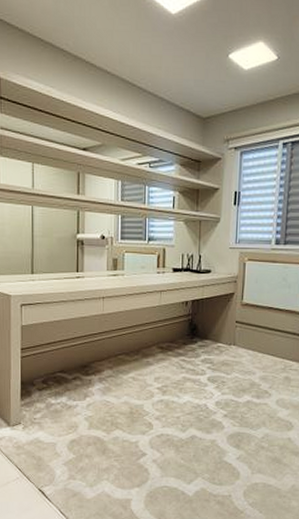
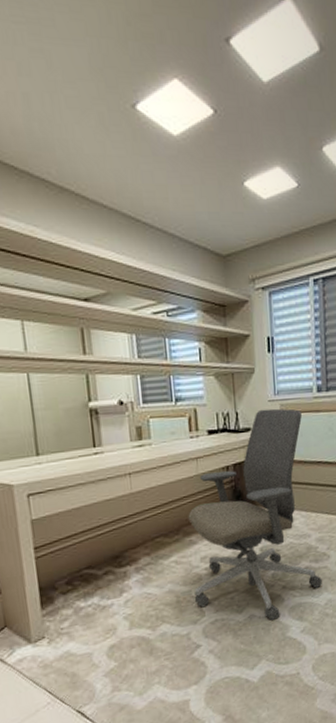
office chair: none [145,255,261,444] -> present [188,408,322,621]

